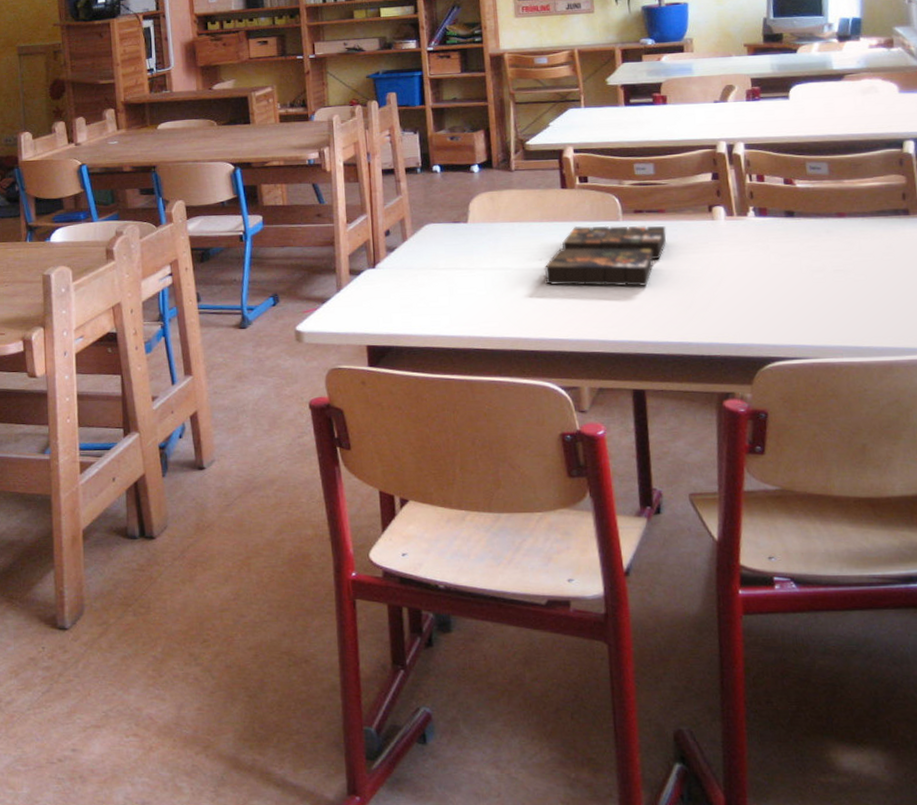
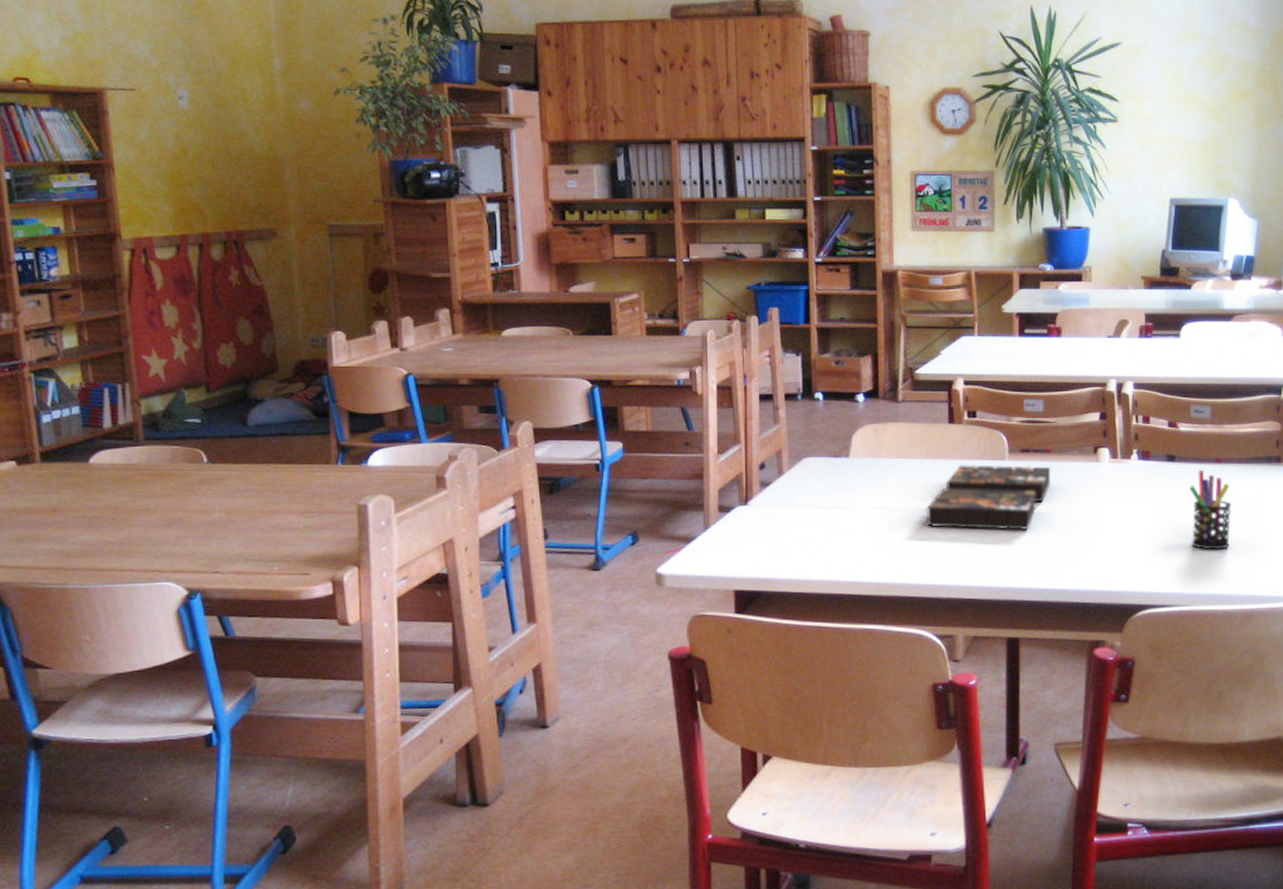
pen holder: none [812,224,861,303] -> present [1190,469,1231,550]

